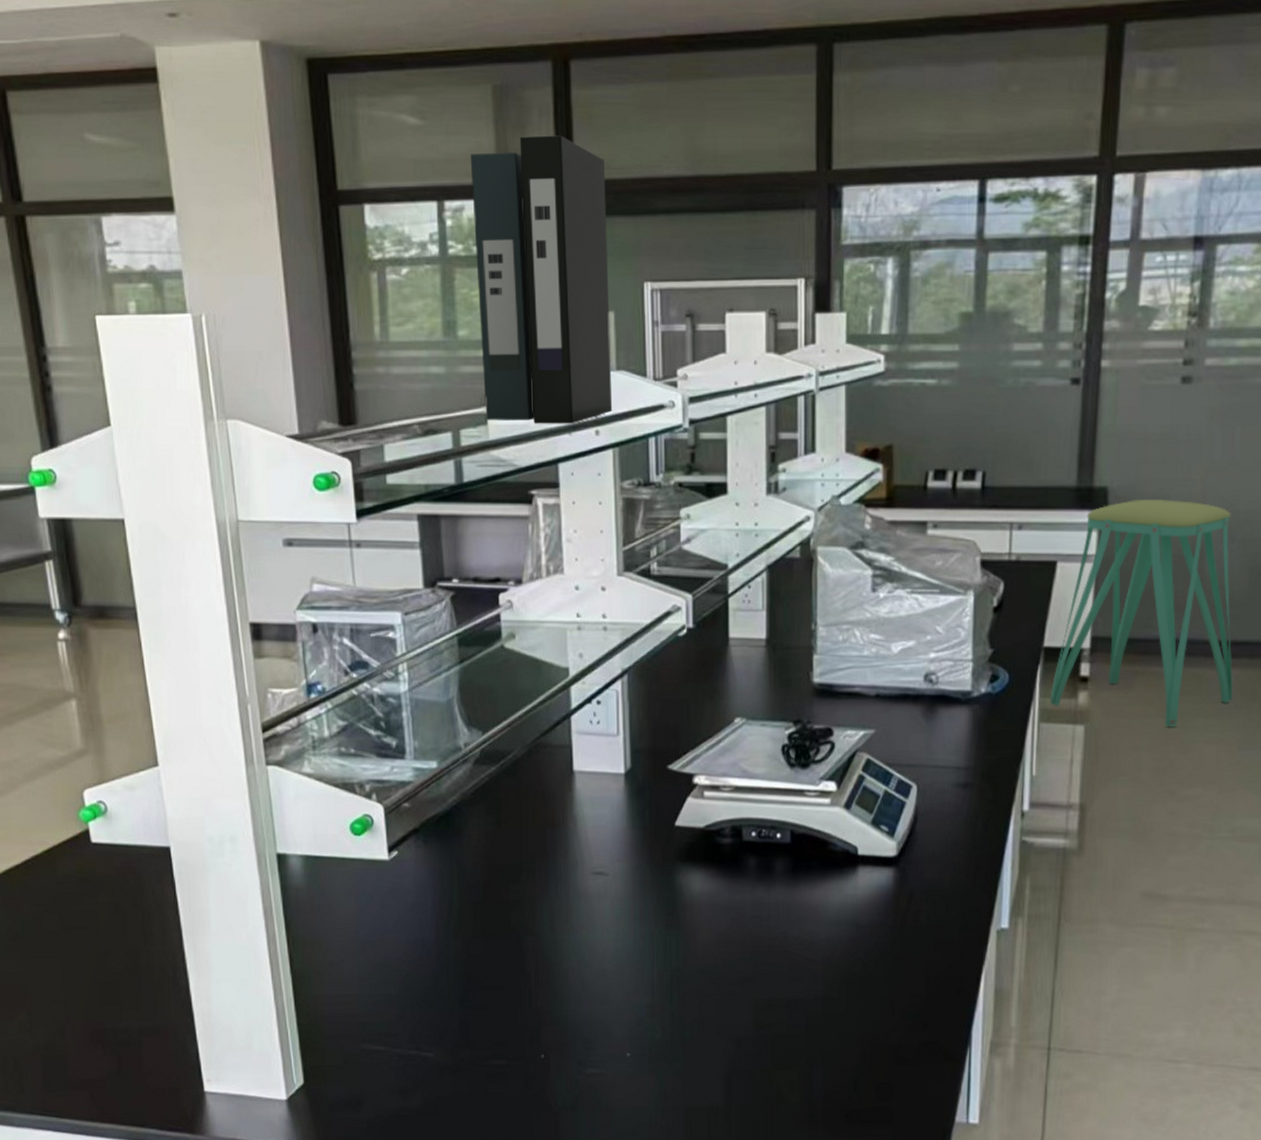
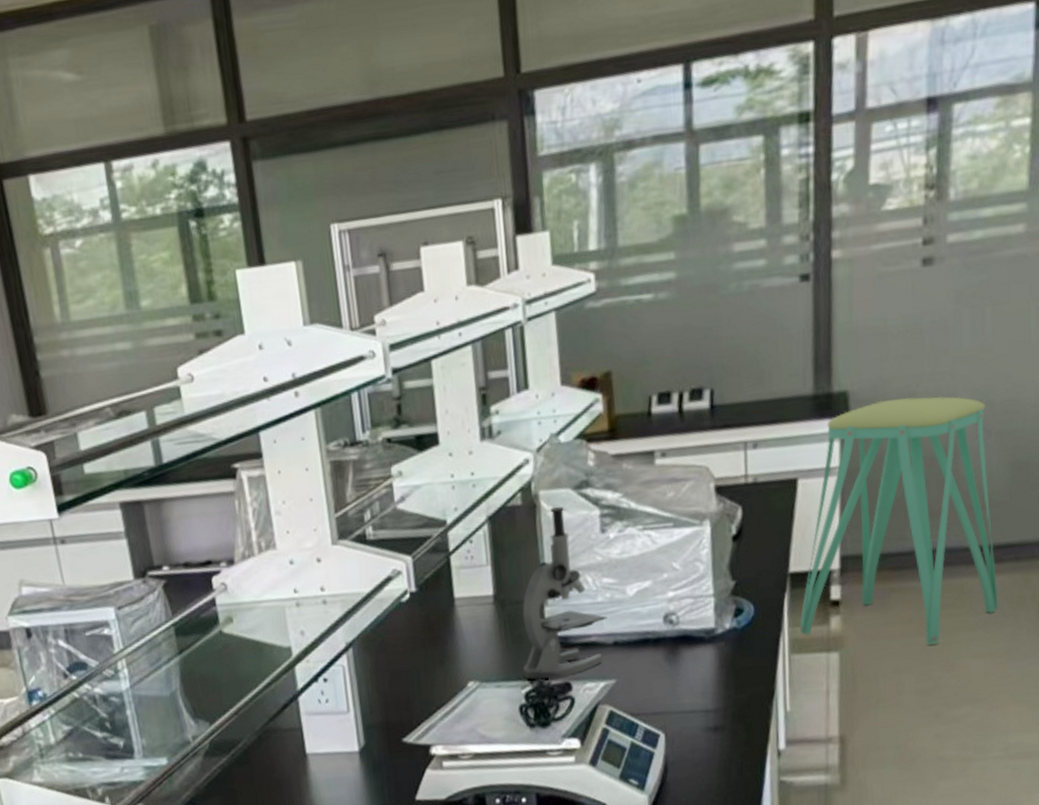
binder: present [470,151,534,421] -> none [133,97,230,395]
binder: present [519,135,613,424] -> none [183,72,311,393]
microscope: none [788,562,871,723] -> present [522,506,607,680]

